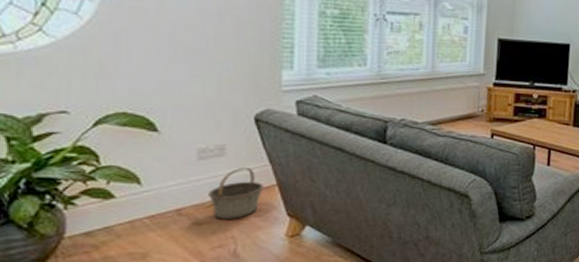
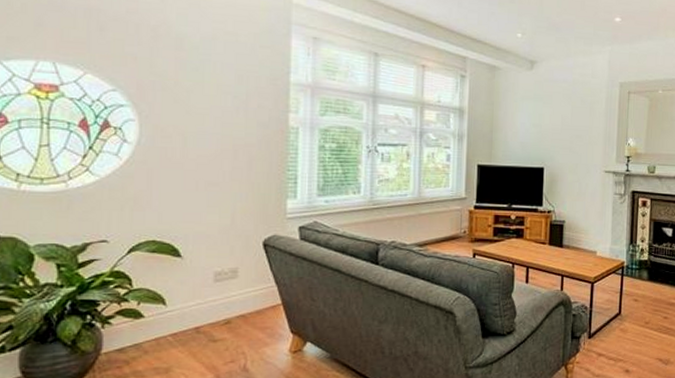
basket: present [207,167,265,219] -> none [221,288,271,336]

